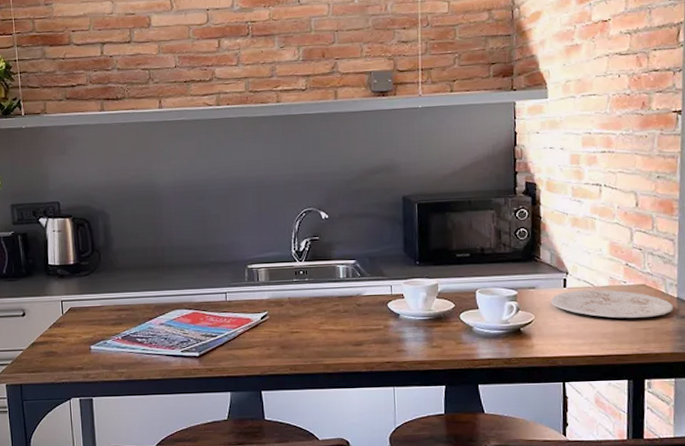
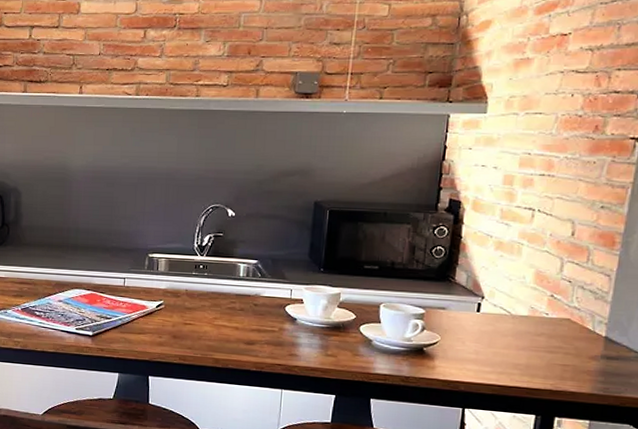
plate: present [550,290,674,318] -> none [460,316,600,354]

